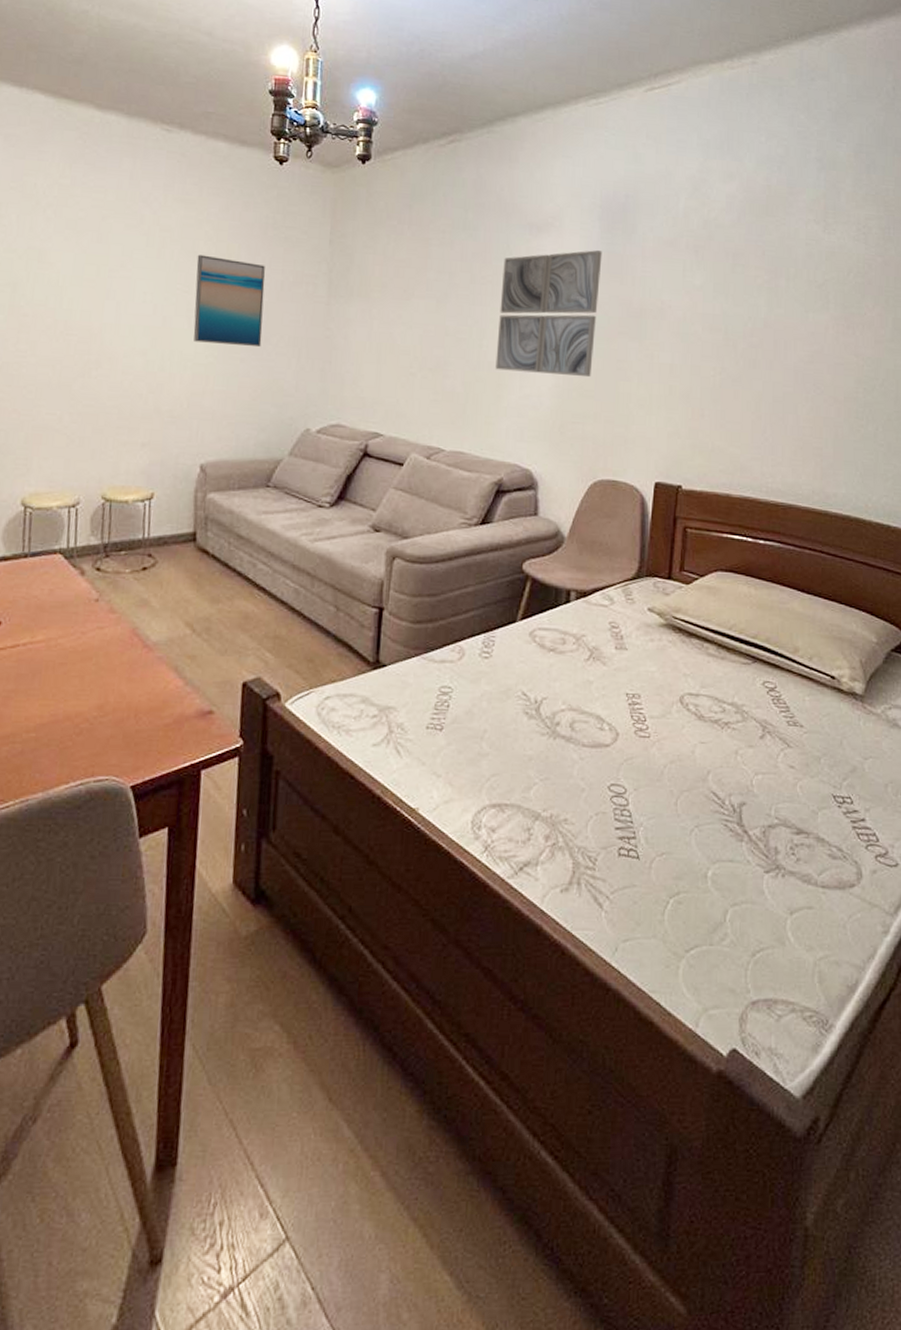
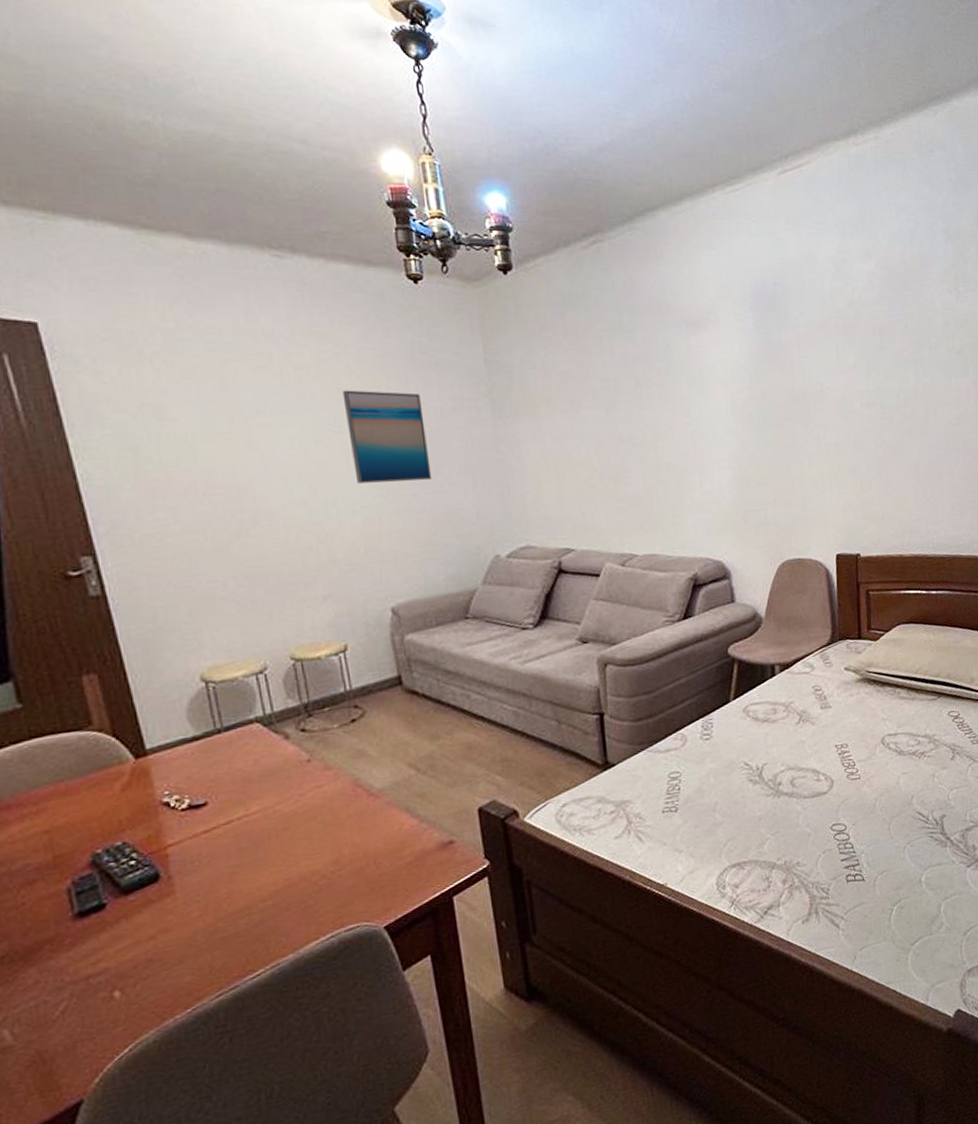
wall art: present [495,250,603,378] -> none [665,341,765,470]

